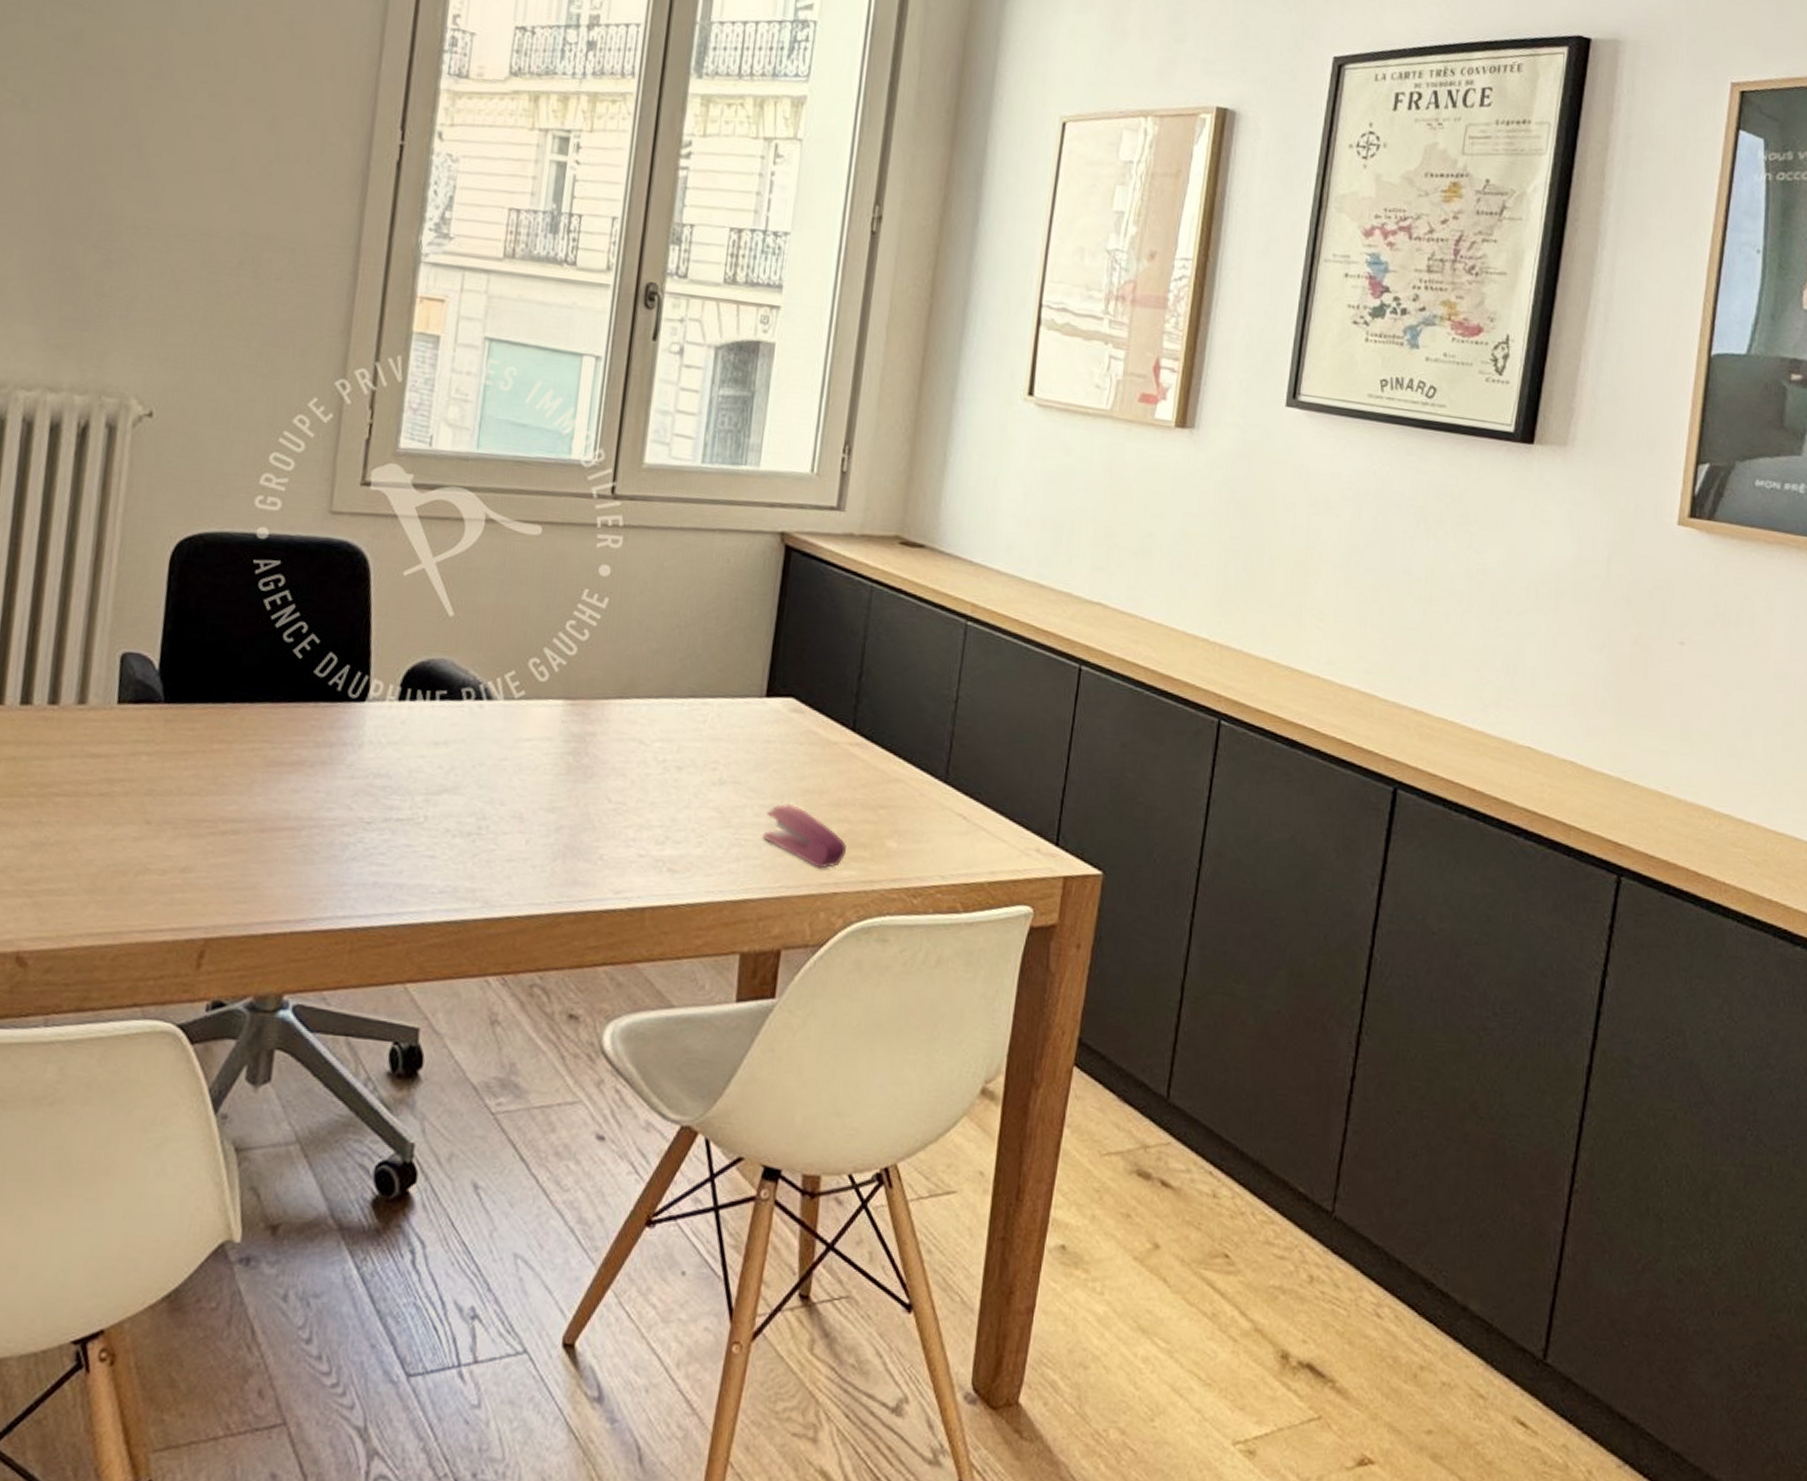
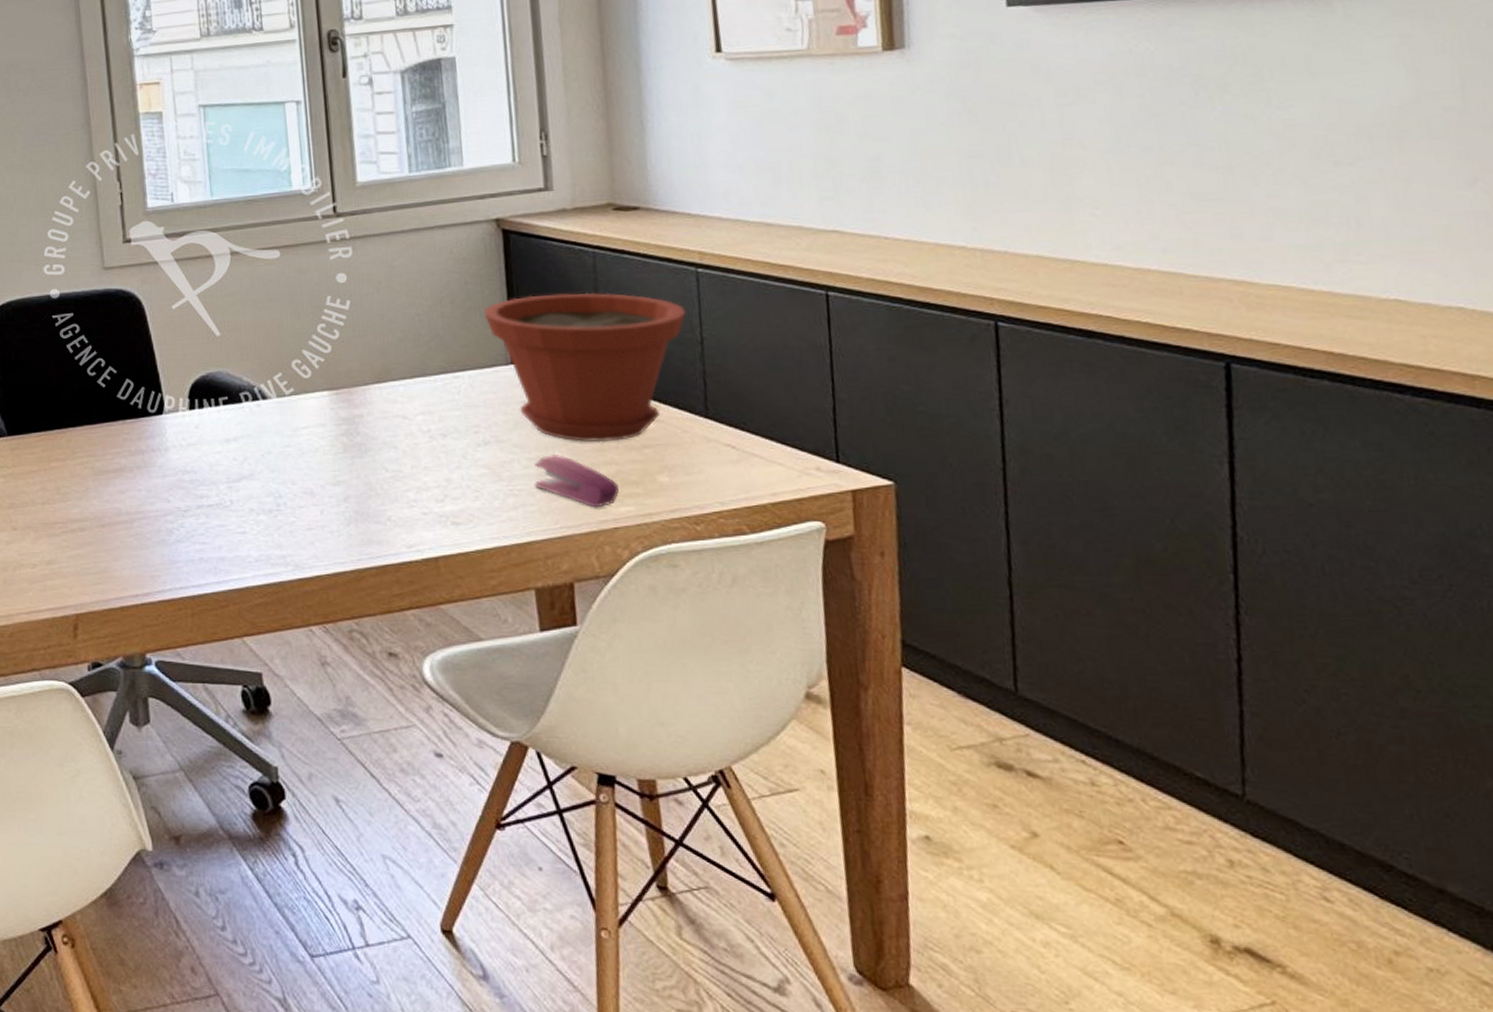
plant pot: none [748,623,947,797] -> present [484,292,685,443]

